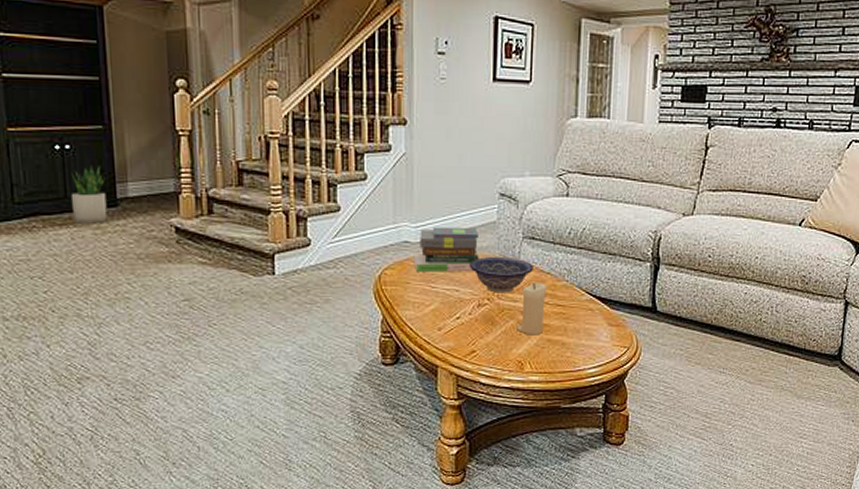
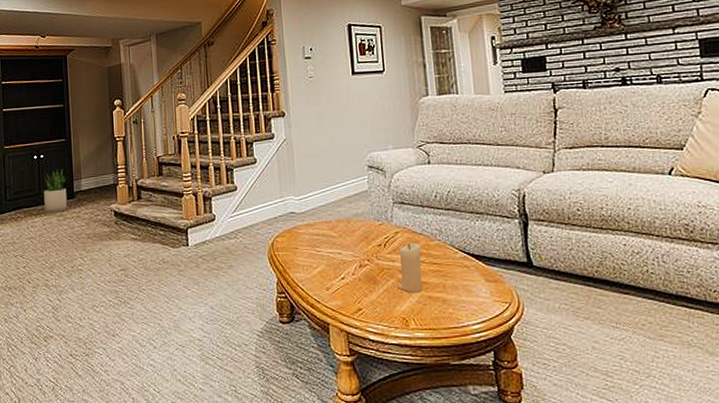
books: present [413,226,480,272] -> none [299,196,356,238]
decorative bowl: present [468,256,533,293] -> none [347,220,406,254]

